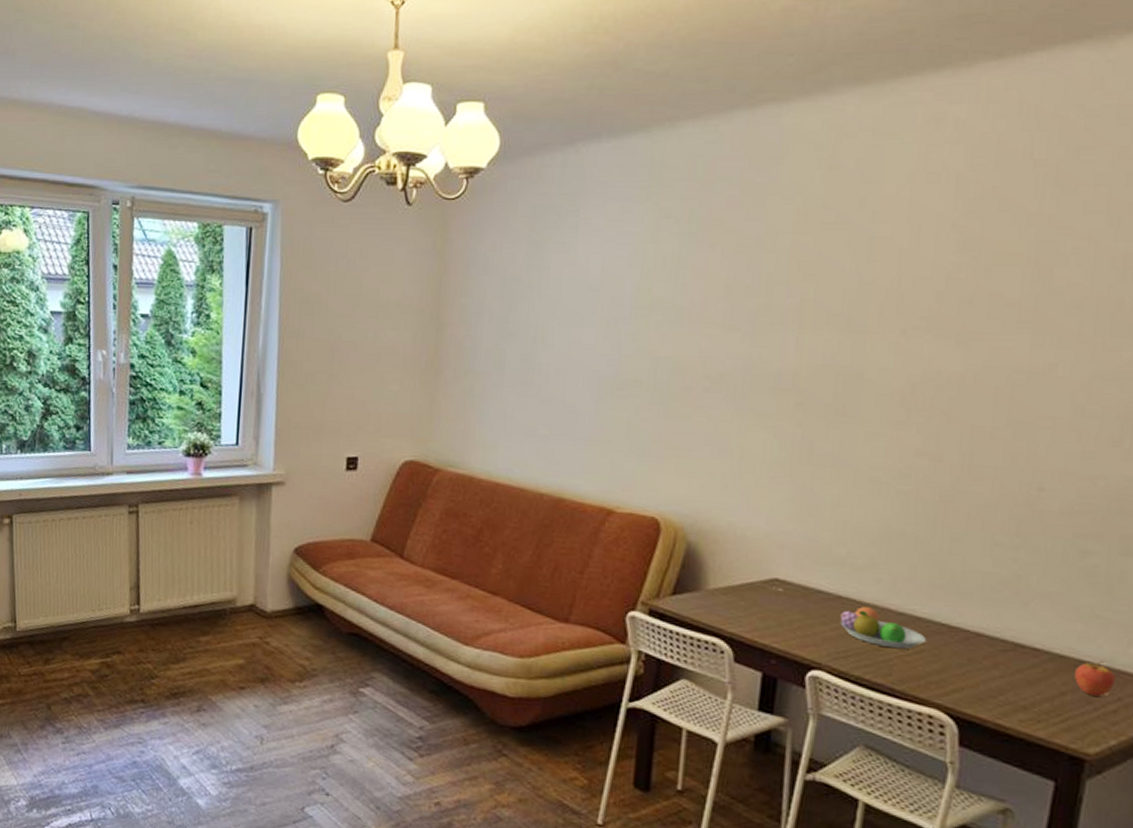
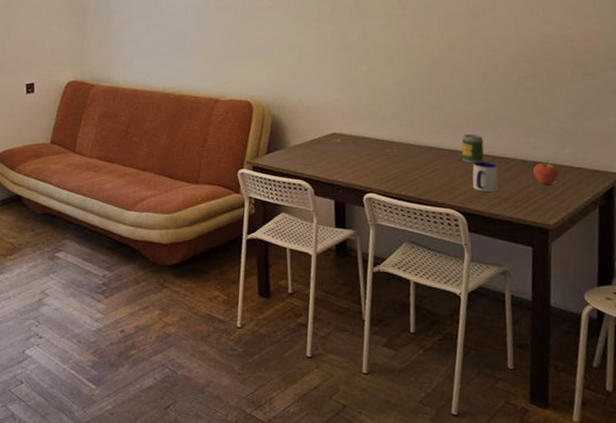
fruit bowl: present [840,605,927,649] -> none [380,144,438,171]
soda can: none [965,606,1004,651] -> present [461,134,484,164]
mug: none [974,648,1021,696] -> present [472,161,499,193]

